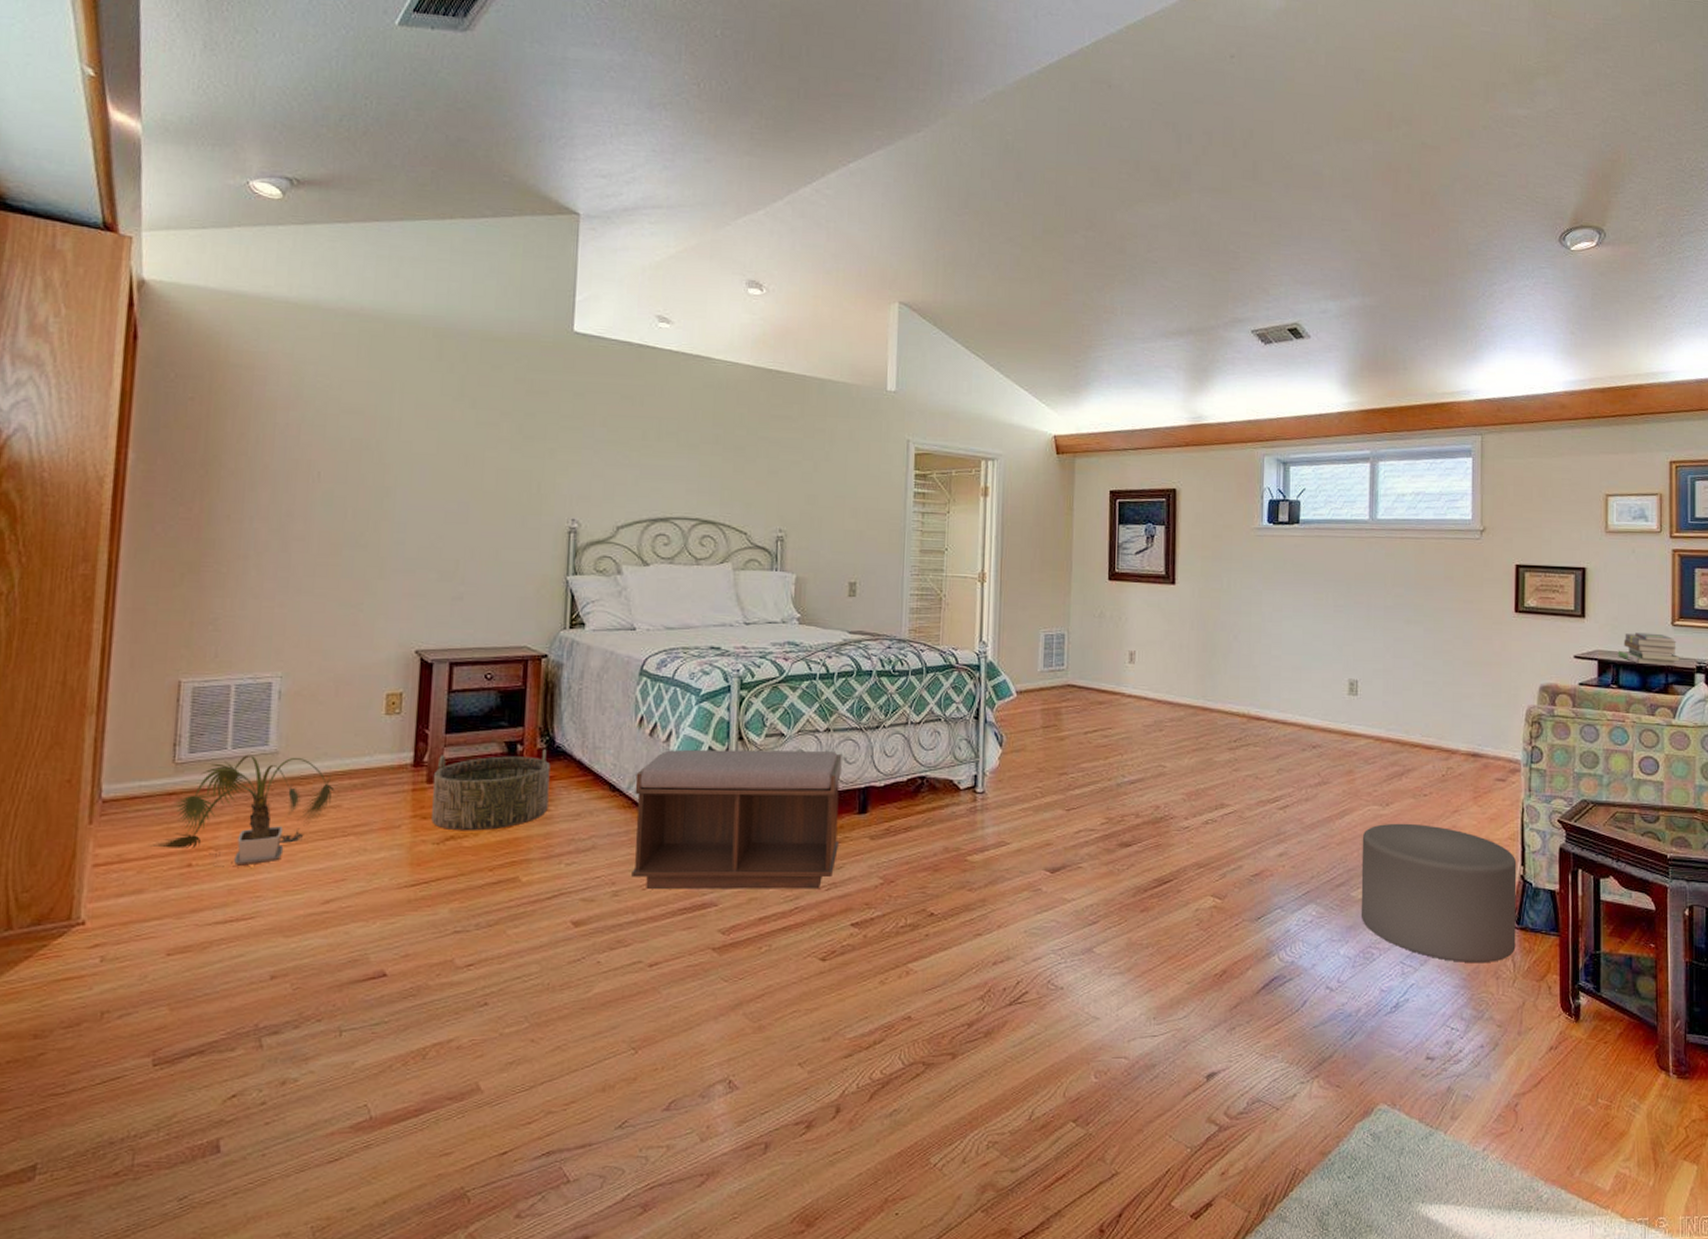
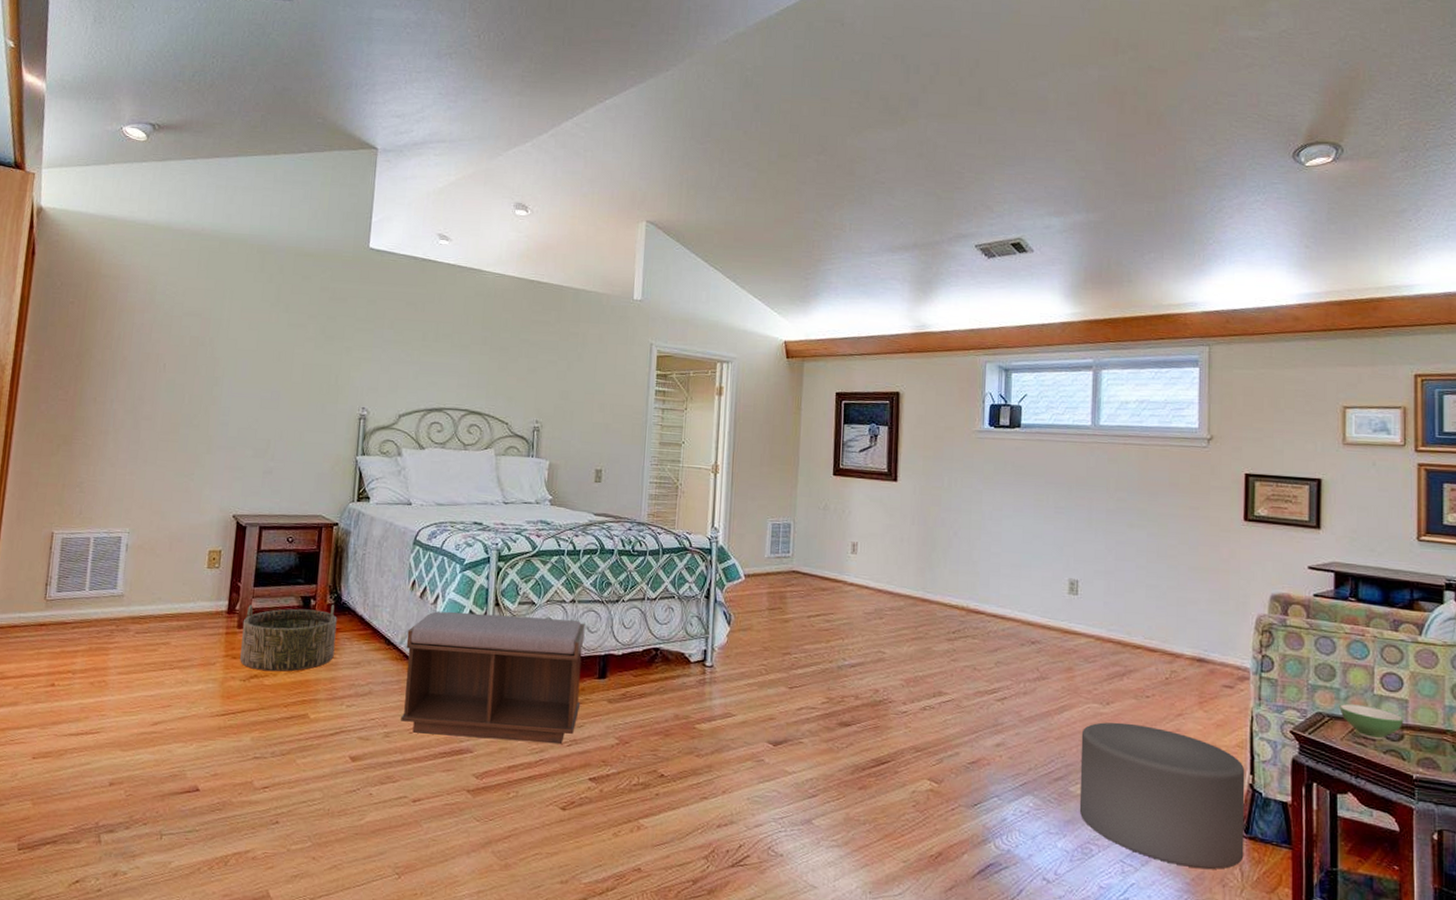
plant: present [149,754,335,869] -> none [23,596,165,691]
bowl: none [1601,789,1659,823] -> present [1338,703,1404,741]
books: present [1617,632,1680,666] -> none [1356,546,1427,582]

